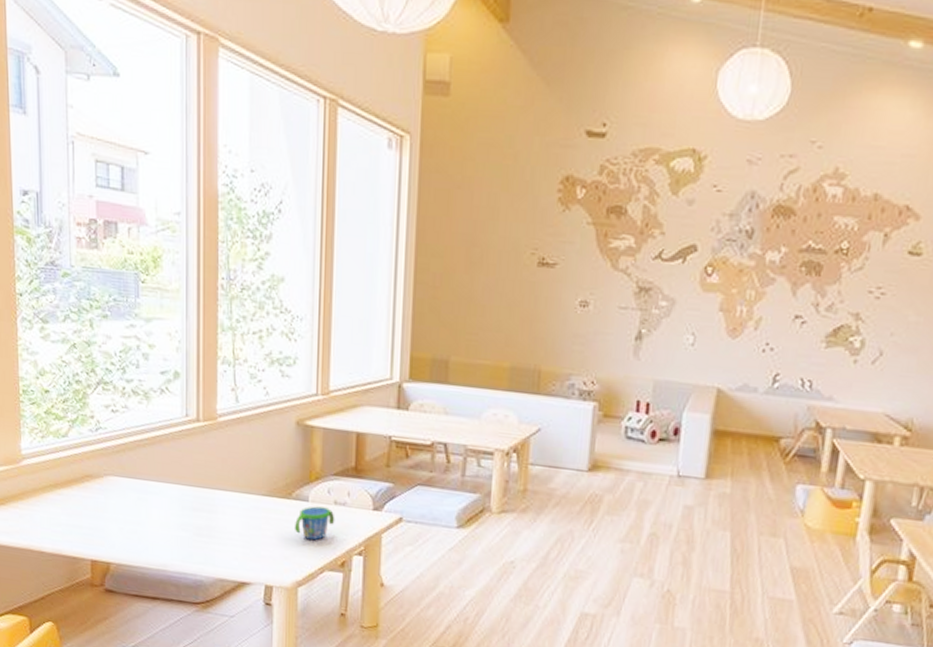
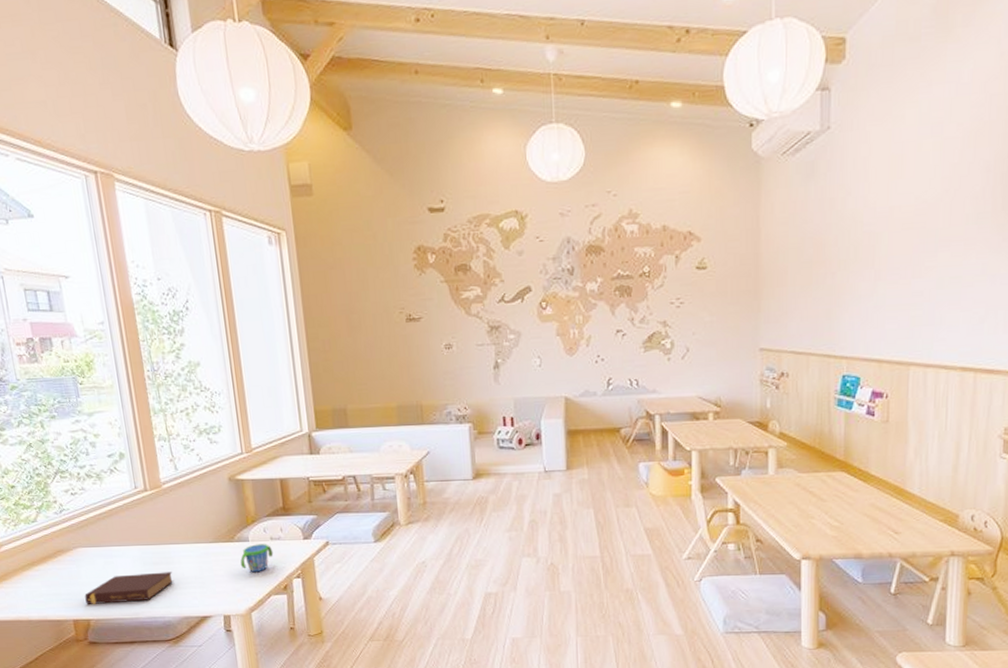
book: none [109,516,214,552] -> present [85,572,174,604]

